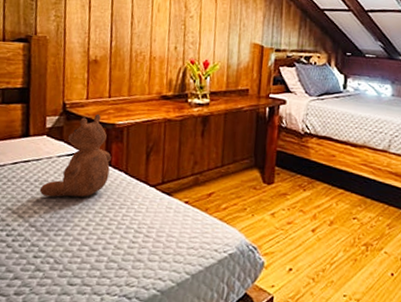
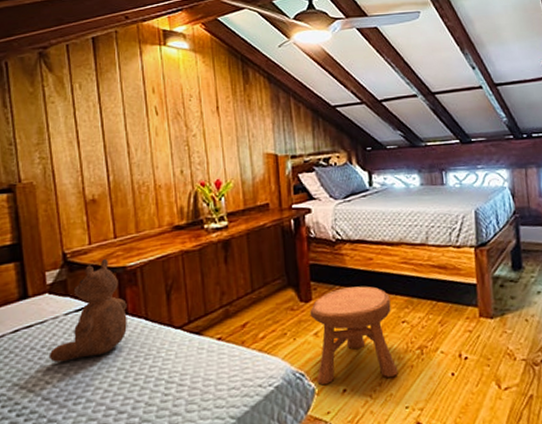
stool: none [267,177,346,266] -> present [309,286,398,384]

